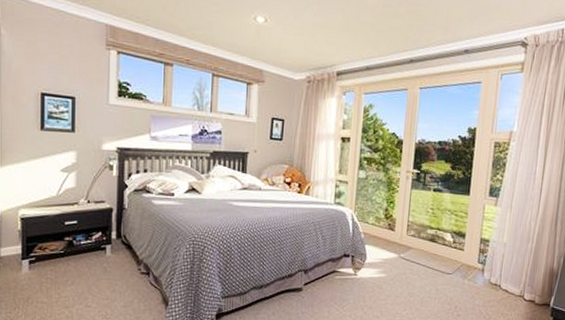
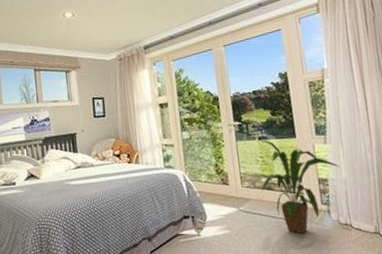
house plant: none [425,191,503,287] -> present [257,139,340,234]

